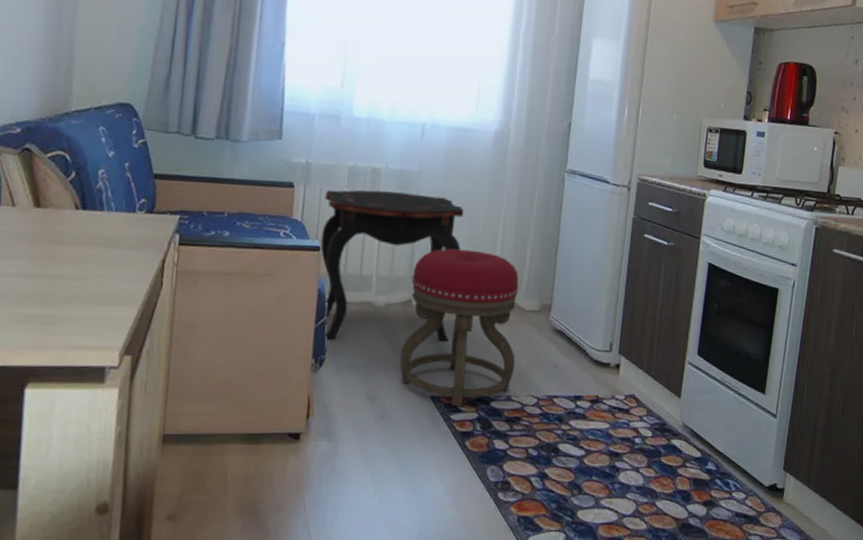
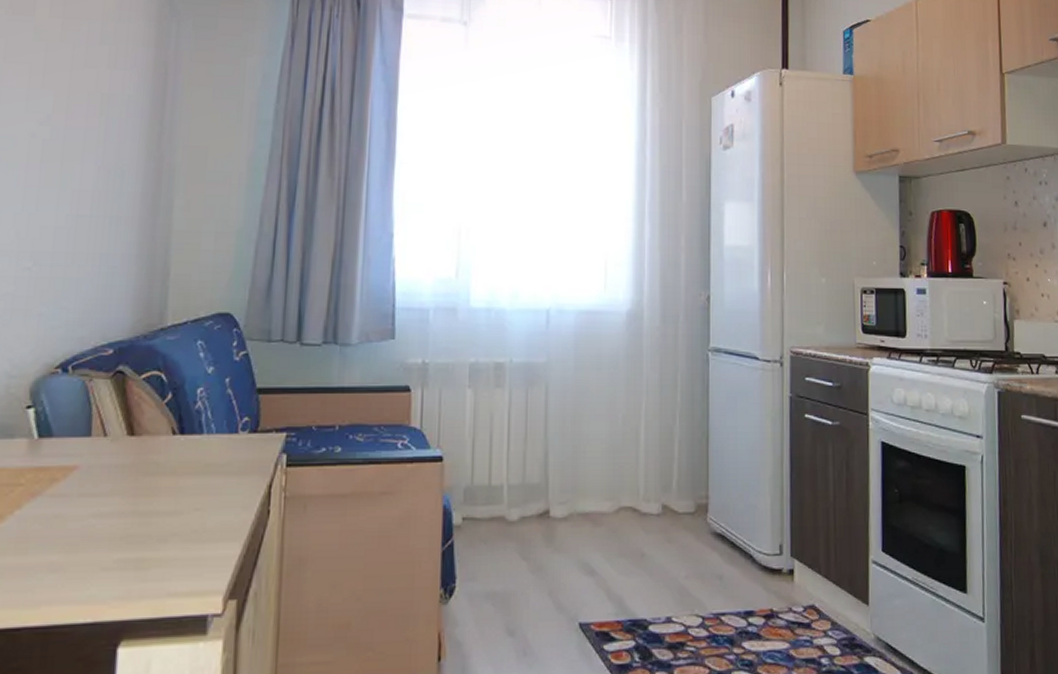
side table: present [320,189,464,341] -> none [443,388,600,565]
stool: present [400,248,519,407] -> none [541,447,673,635]

